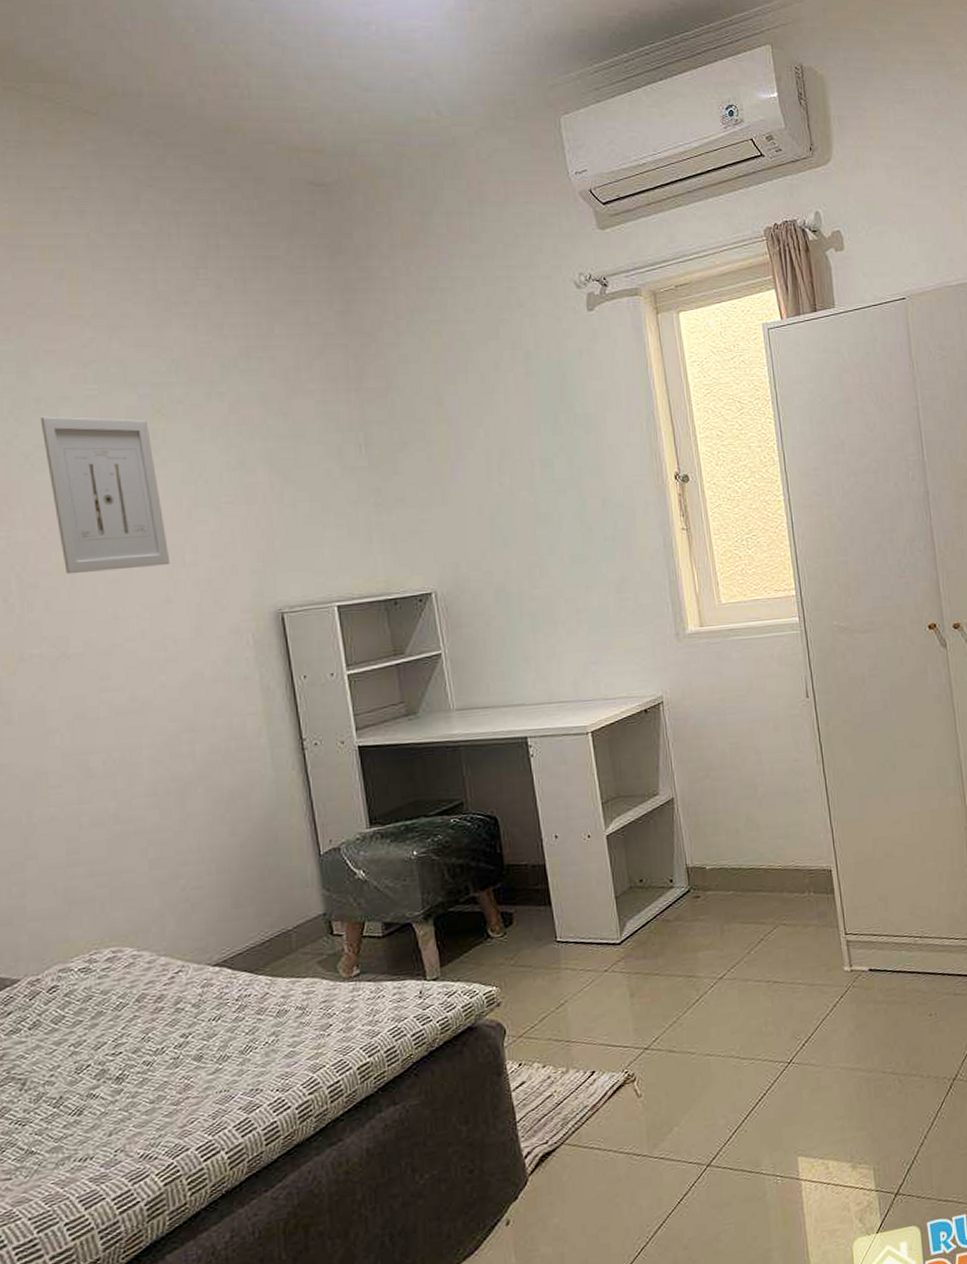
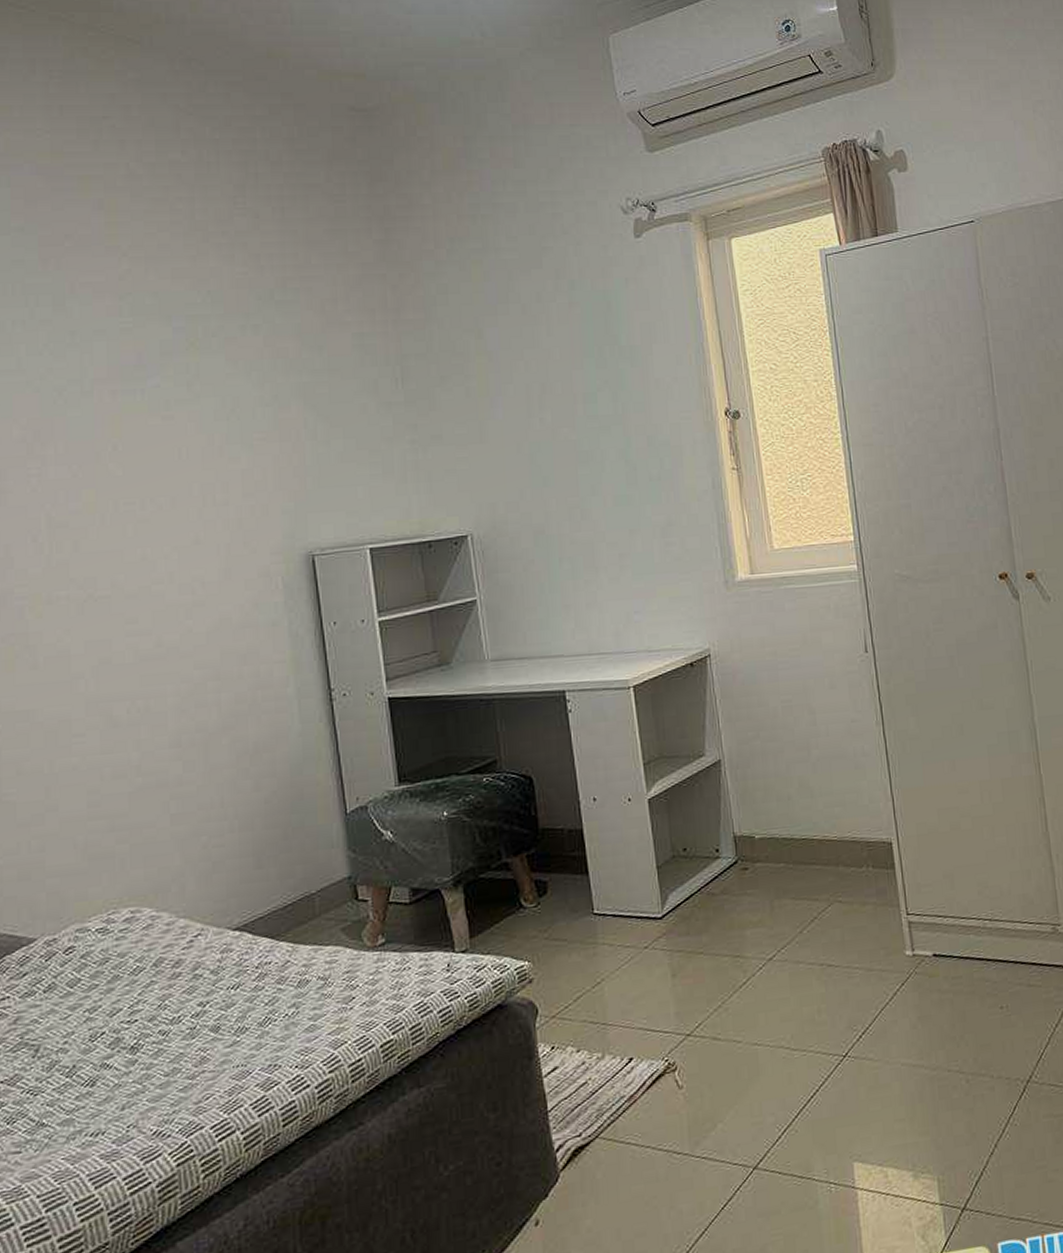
wall art: present [40,416,171,575] -> none [75,350,201,514]

